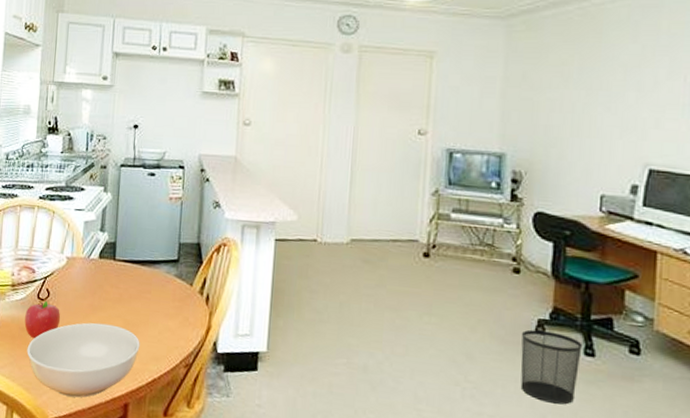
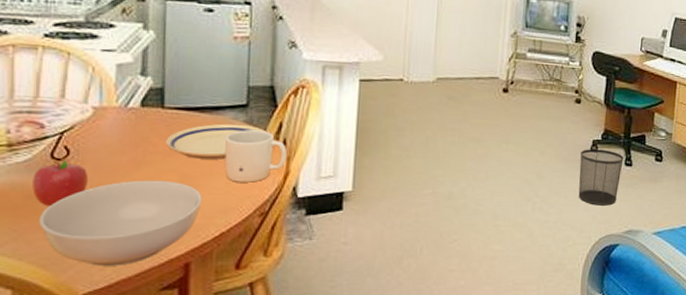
plate: none [115,276,193,310] -> present [166,123,266,160]
mug: none [158,283,210,334] -> present [224,130,288,183]

